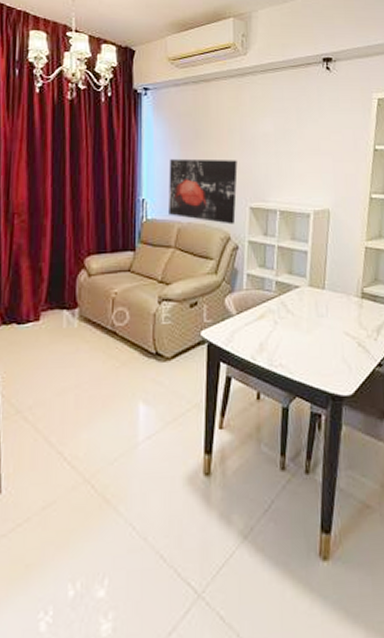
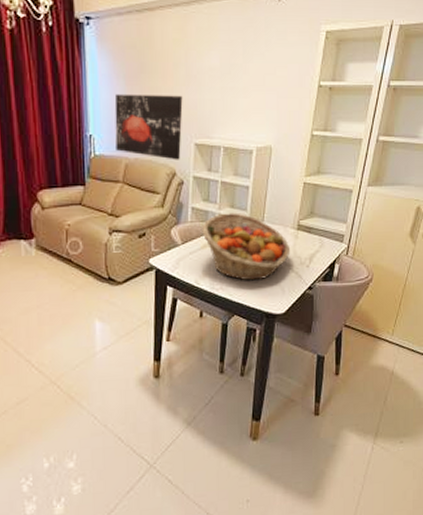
fruit basket: none [258,279,356,357] -> present [202,212,291,281]

